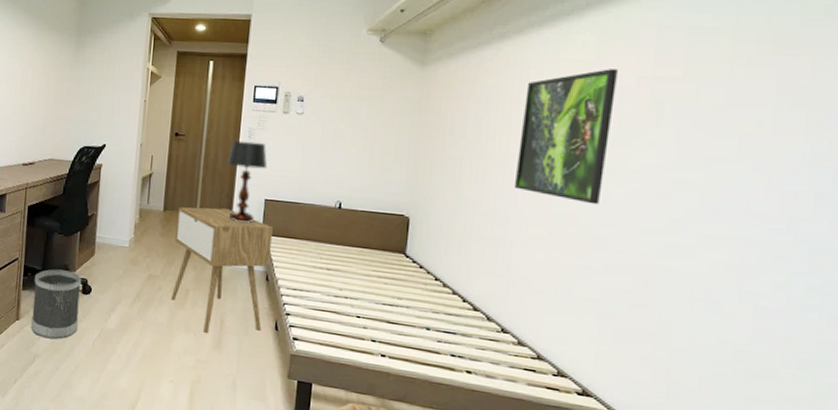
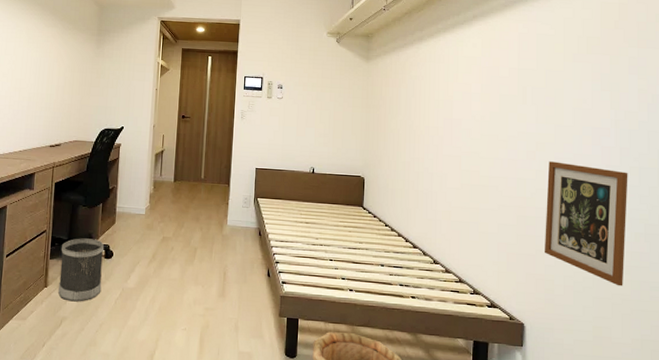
nightstand: present [171,206,274,333] -> none [182,177,264,284]
table lamp: present [227,140,268,223] -> none [225,120,257,188]
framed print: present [513,69,618,205] -> none [435,63,496,162]
picture frame: none [673,207,826,387] -> present [545,161,628,287]

